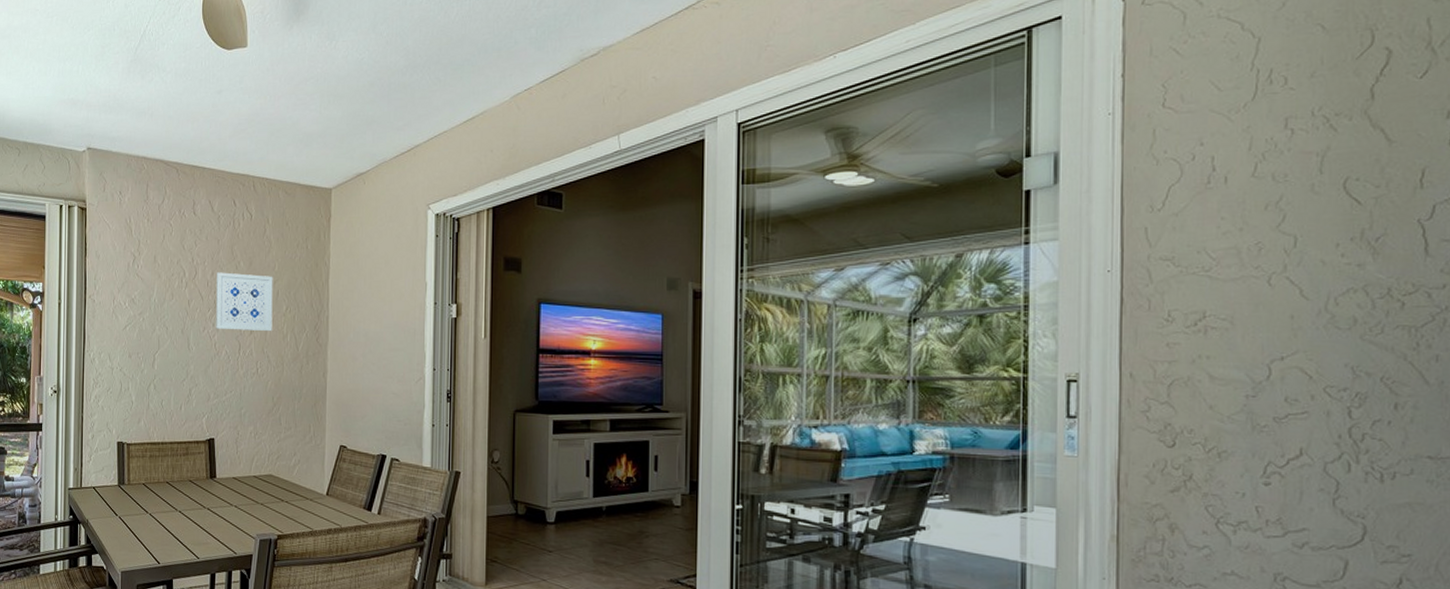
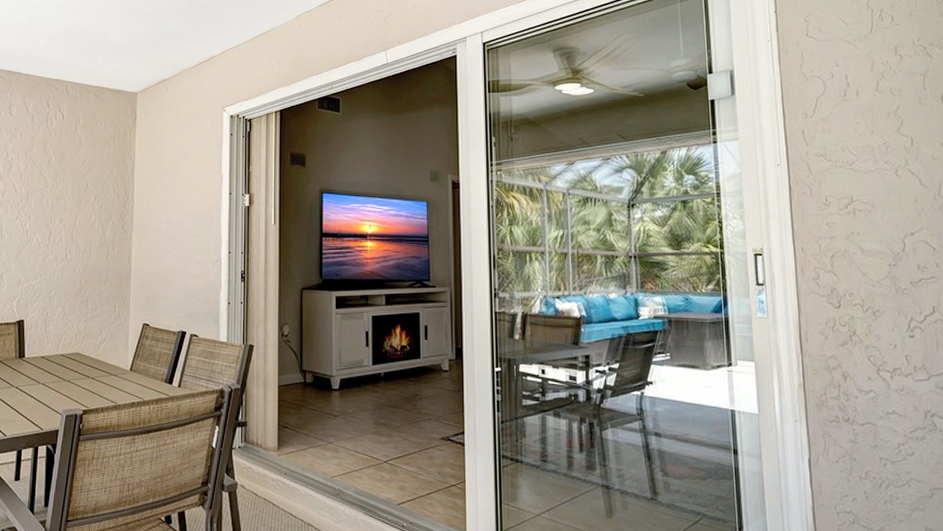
wall art: present [216,272,273,332] -> none [28,166,83,220]

